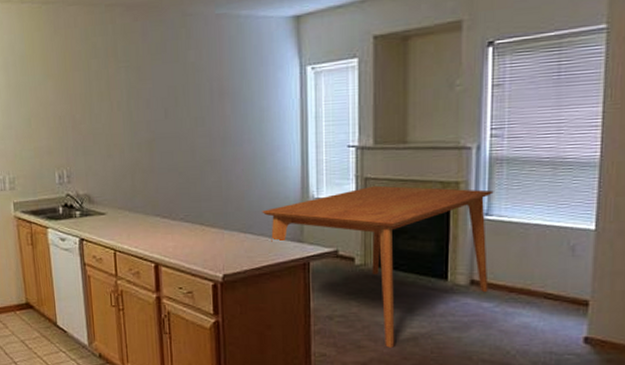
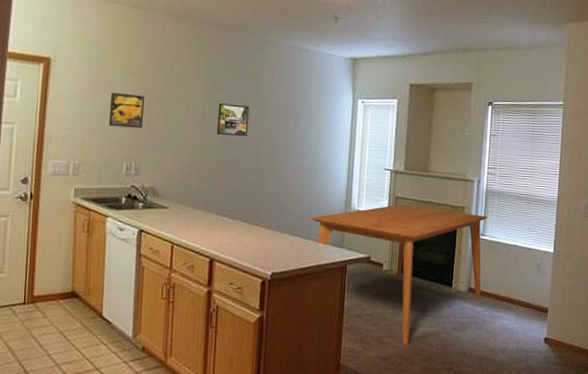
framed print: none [33,98,68,136] -> present [108,92,145,128]
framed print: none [143,93,180,130] -> present [216,103,250,136]

